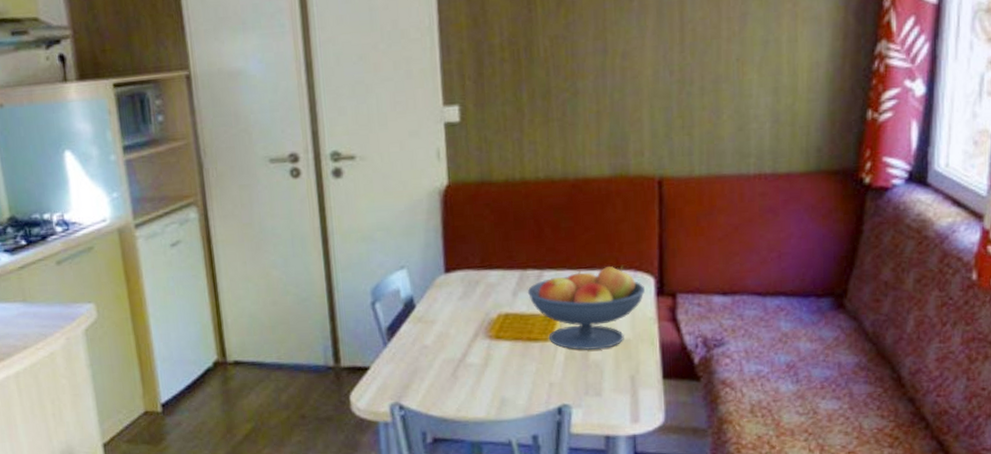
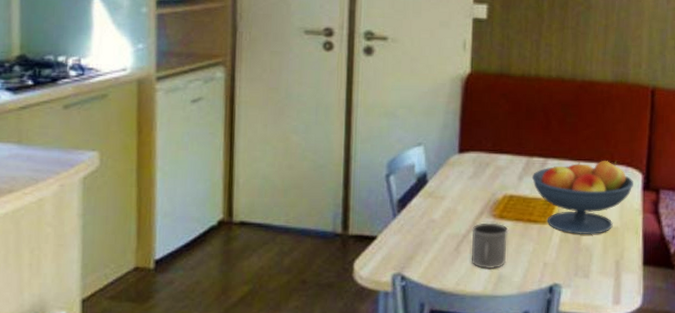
mug: none [467,344,509,394] -> present [471,222,509,270]

